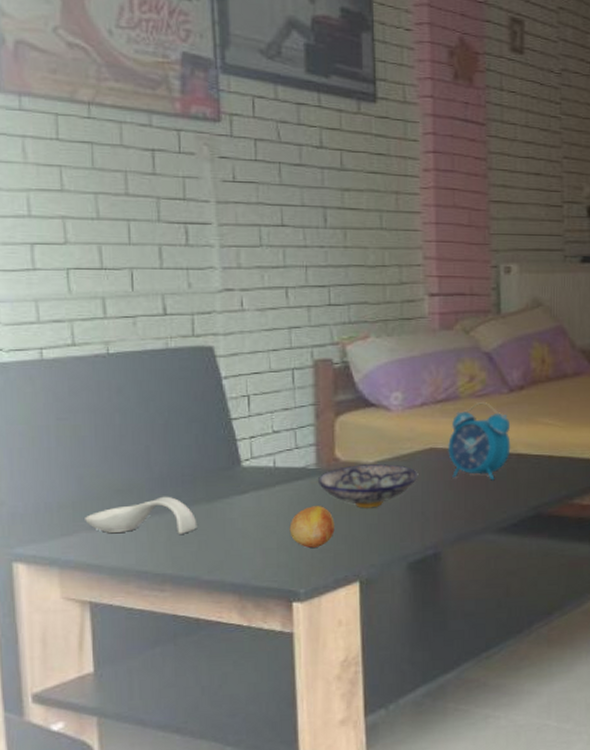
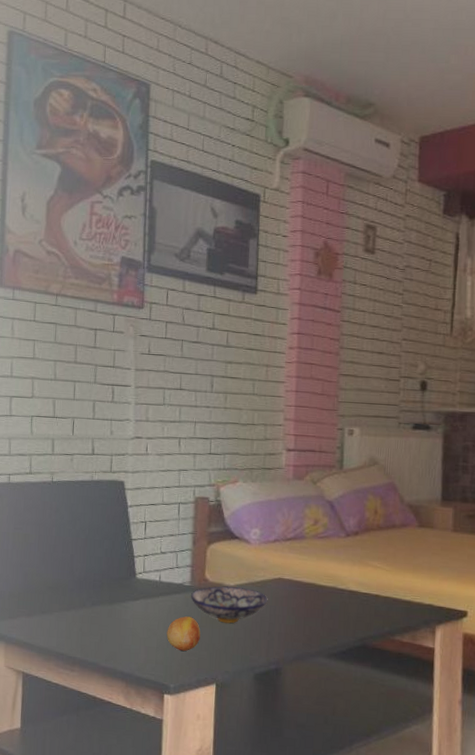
spoon rest: present [85,496,198,534] -> none [25,595,101,627]
alarm clock: present [447,401,511,481] -> none [292,542,346,611]

